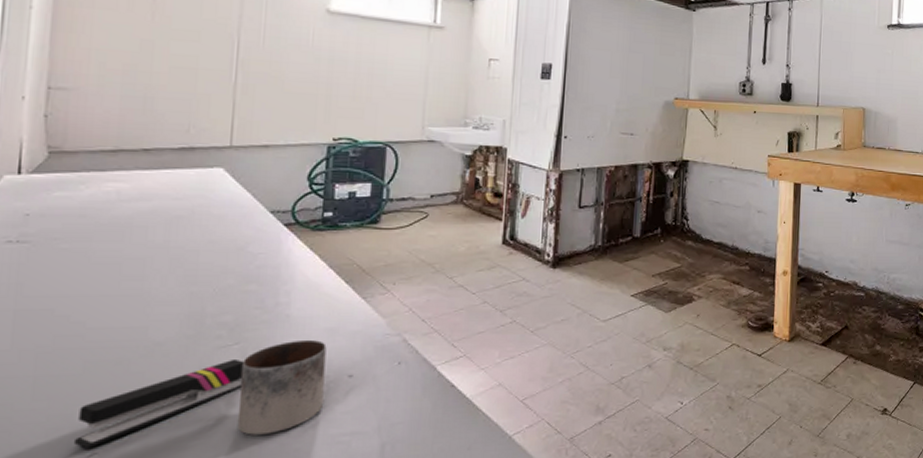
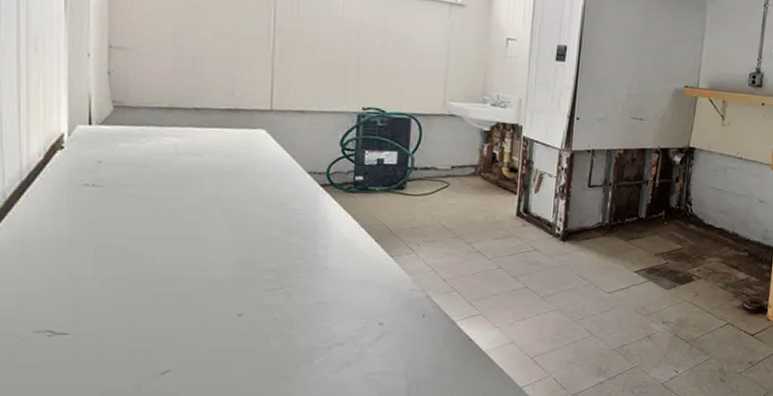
stapler: present [75,358,243,449] -> none [151,301,288,367]
mug: present [237,339,327,435] -> none [284,289,360,368]

